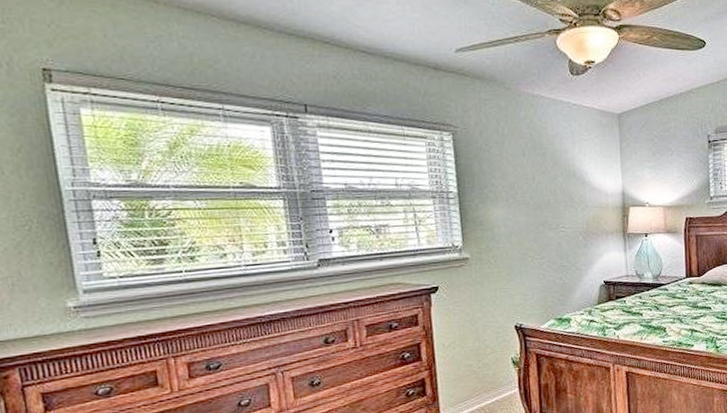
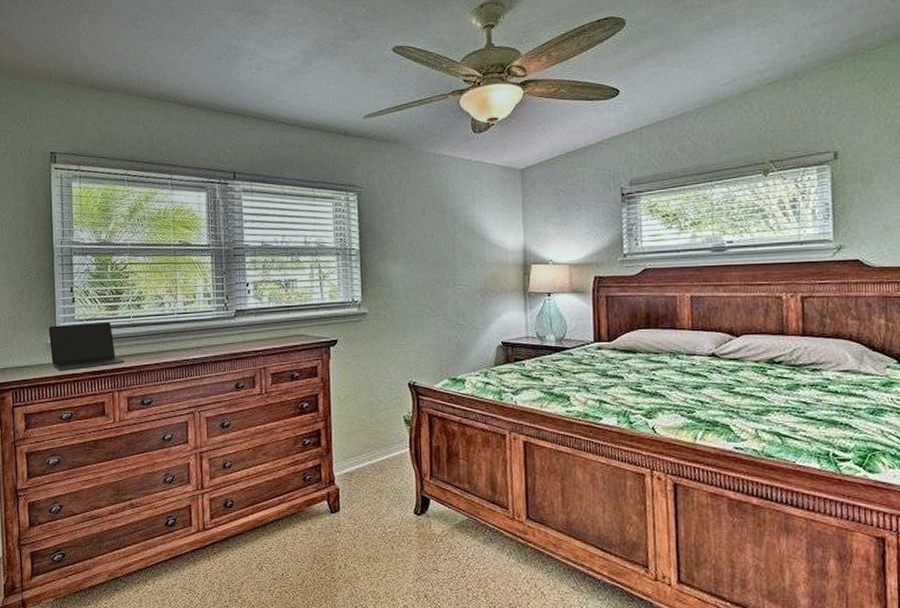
laptop: none [65,277,179,340] -> present [48,321,125,371]

